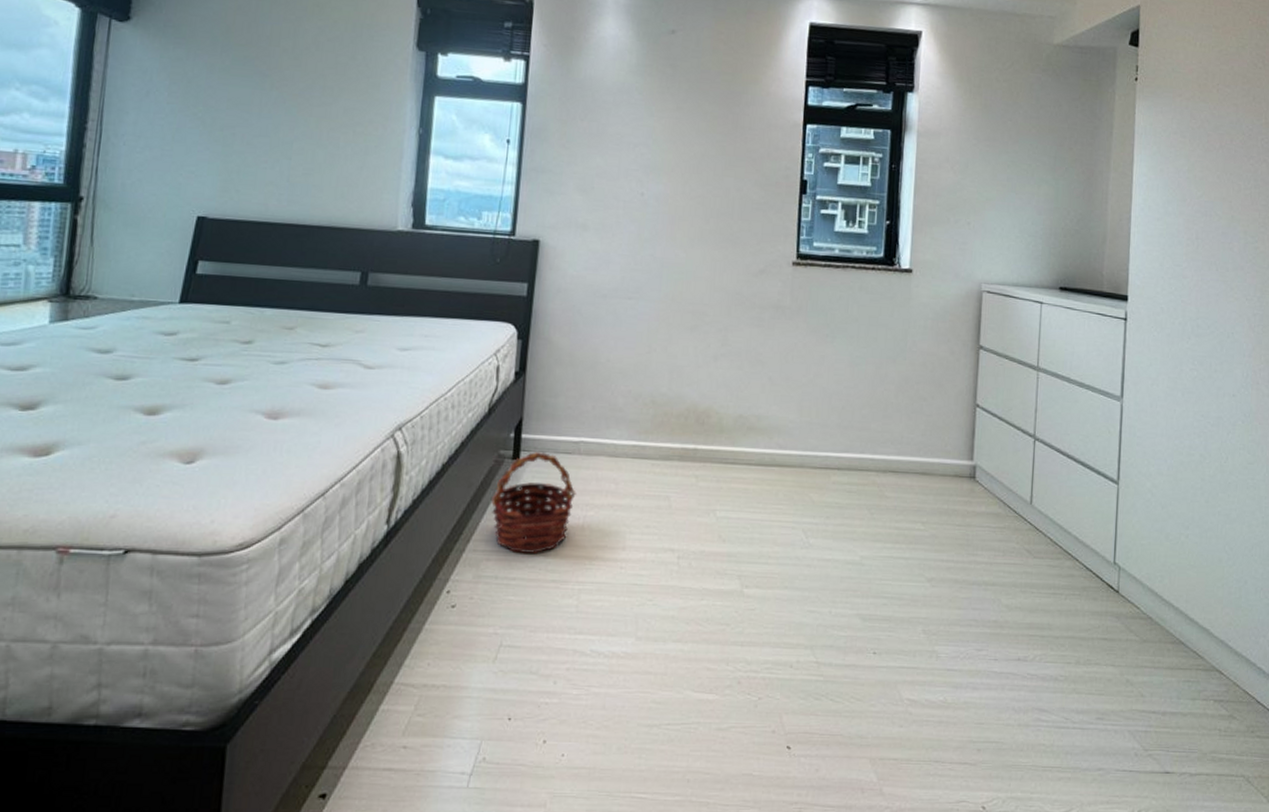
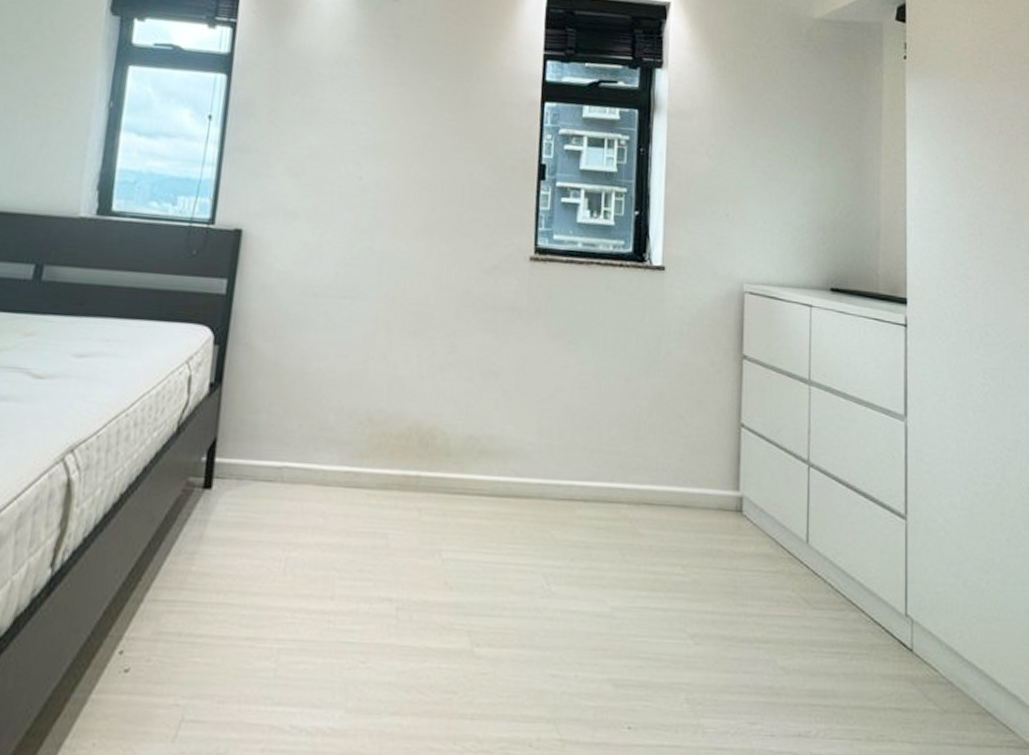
basket: present [490,451,576,554] -> none [175,478,278,605]

